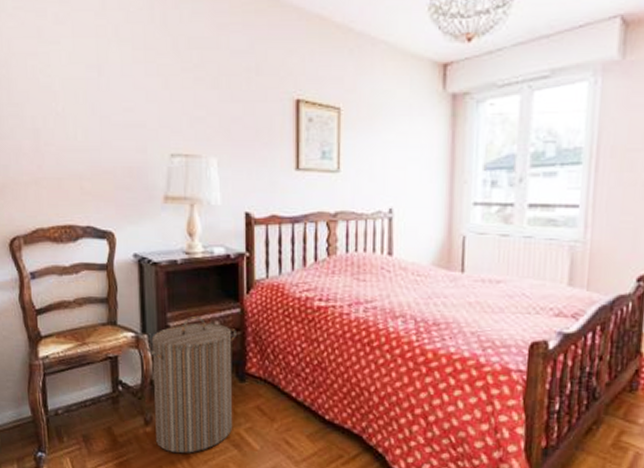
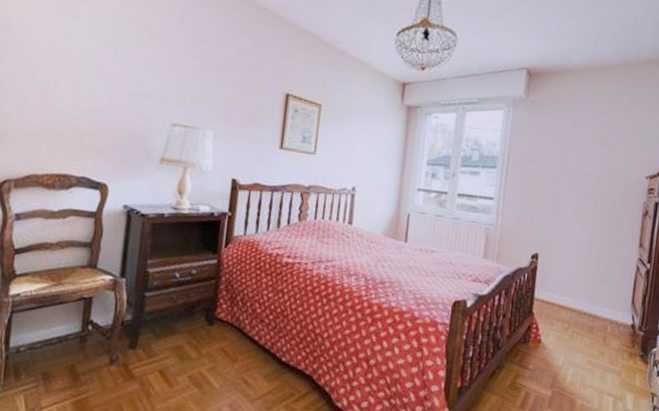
laundry hamper: present [145,315,236,454] -> none [119,263,211,392]

